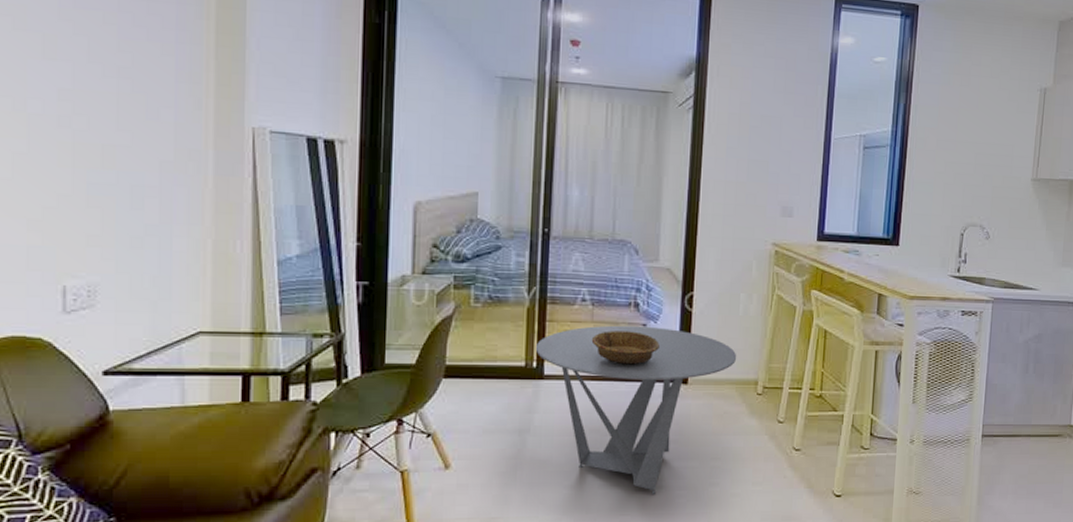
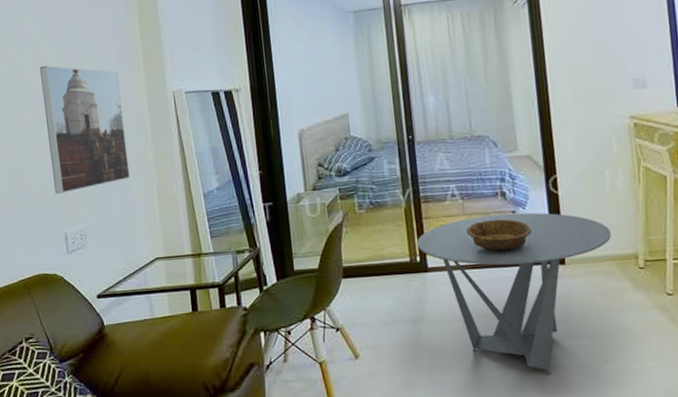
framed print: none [51,57,176,234] -> present [40,65,130,194]

